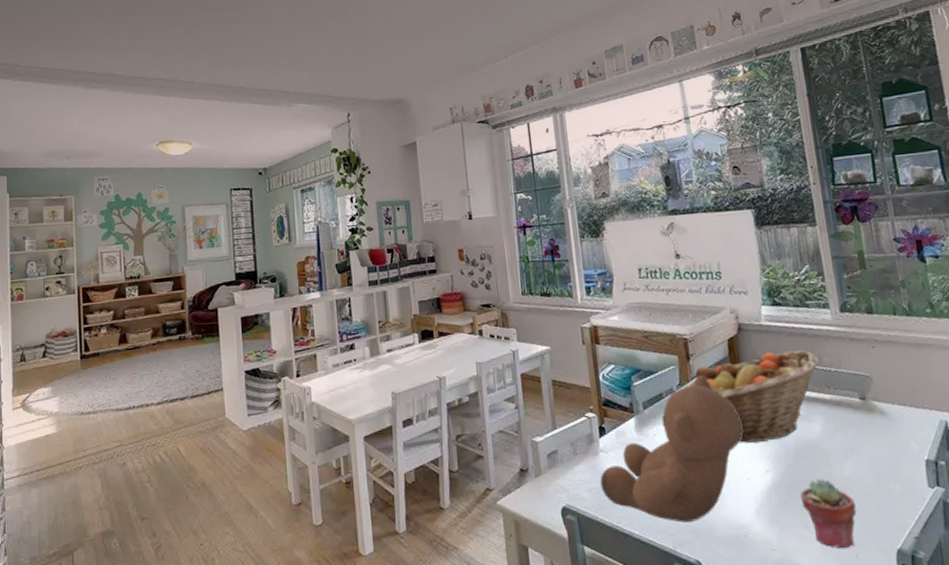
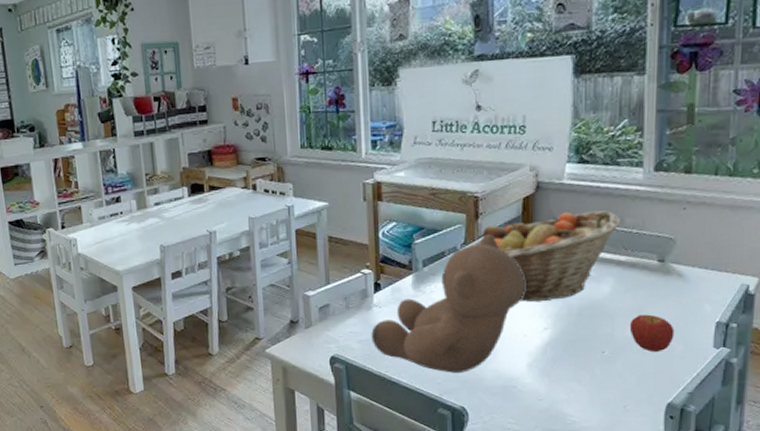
potted succulent: present [800,479,857,549] -> none [576,337,633,401]
apple: none [845,453,890,494] -> present [629,314,675,353]

